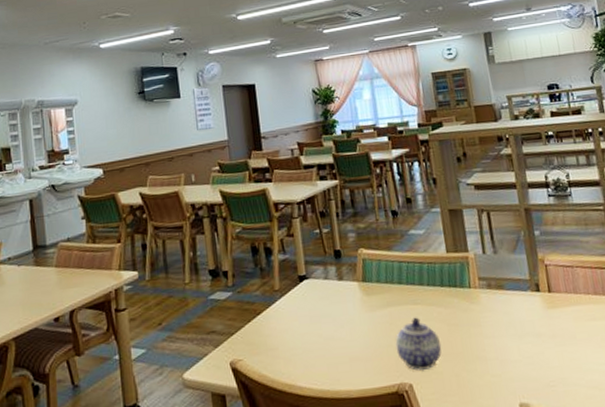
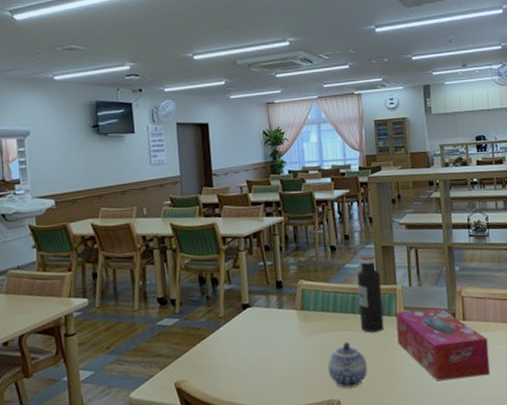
water bottle: none [422,219,457,307] -> present [356,254,384,333]
tissue box: none [469,277,586,363] -> present [395,307,490,382]

